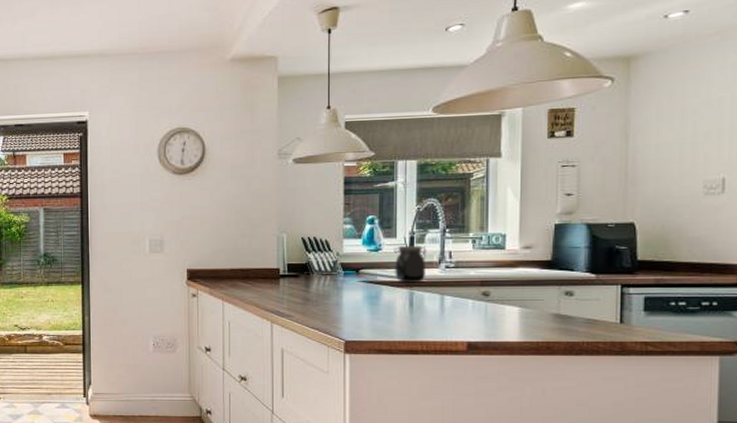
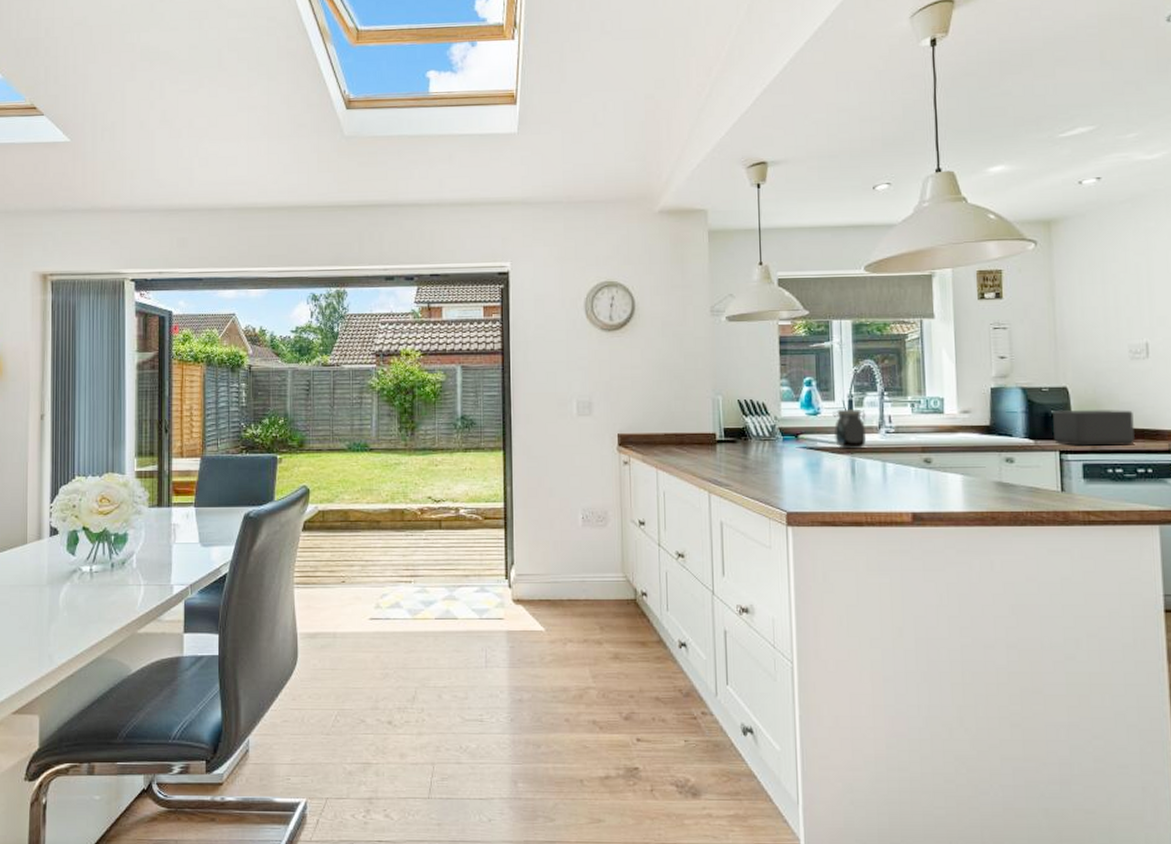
toaster: none [617,244,703,280] -> present [1053,410,1136,446]

